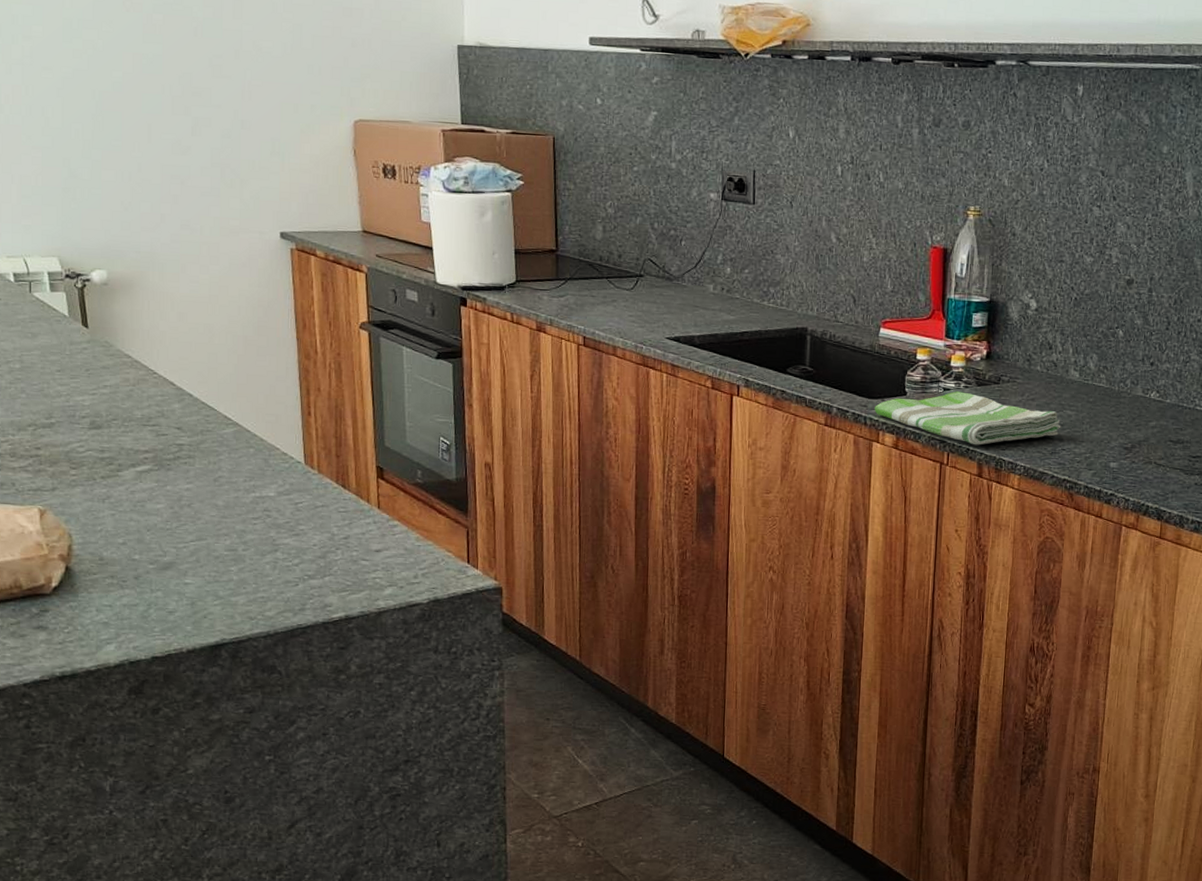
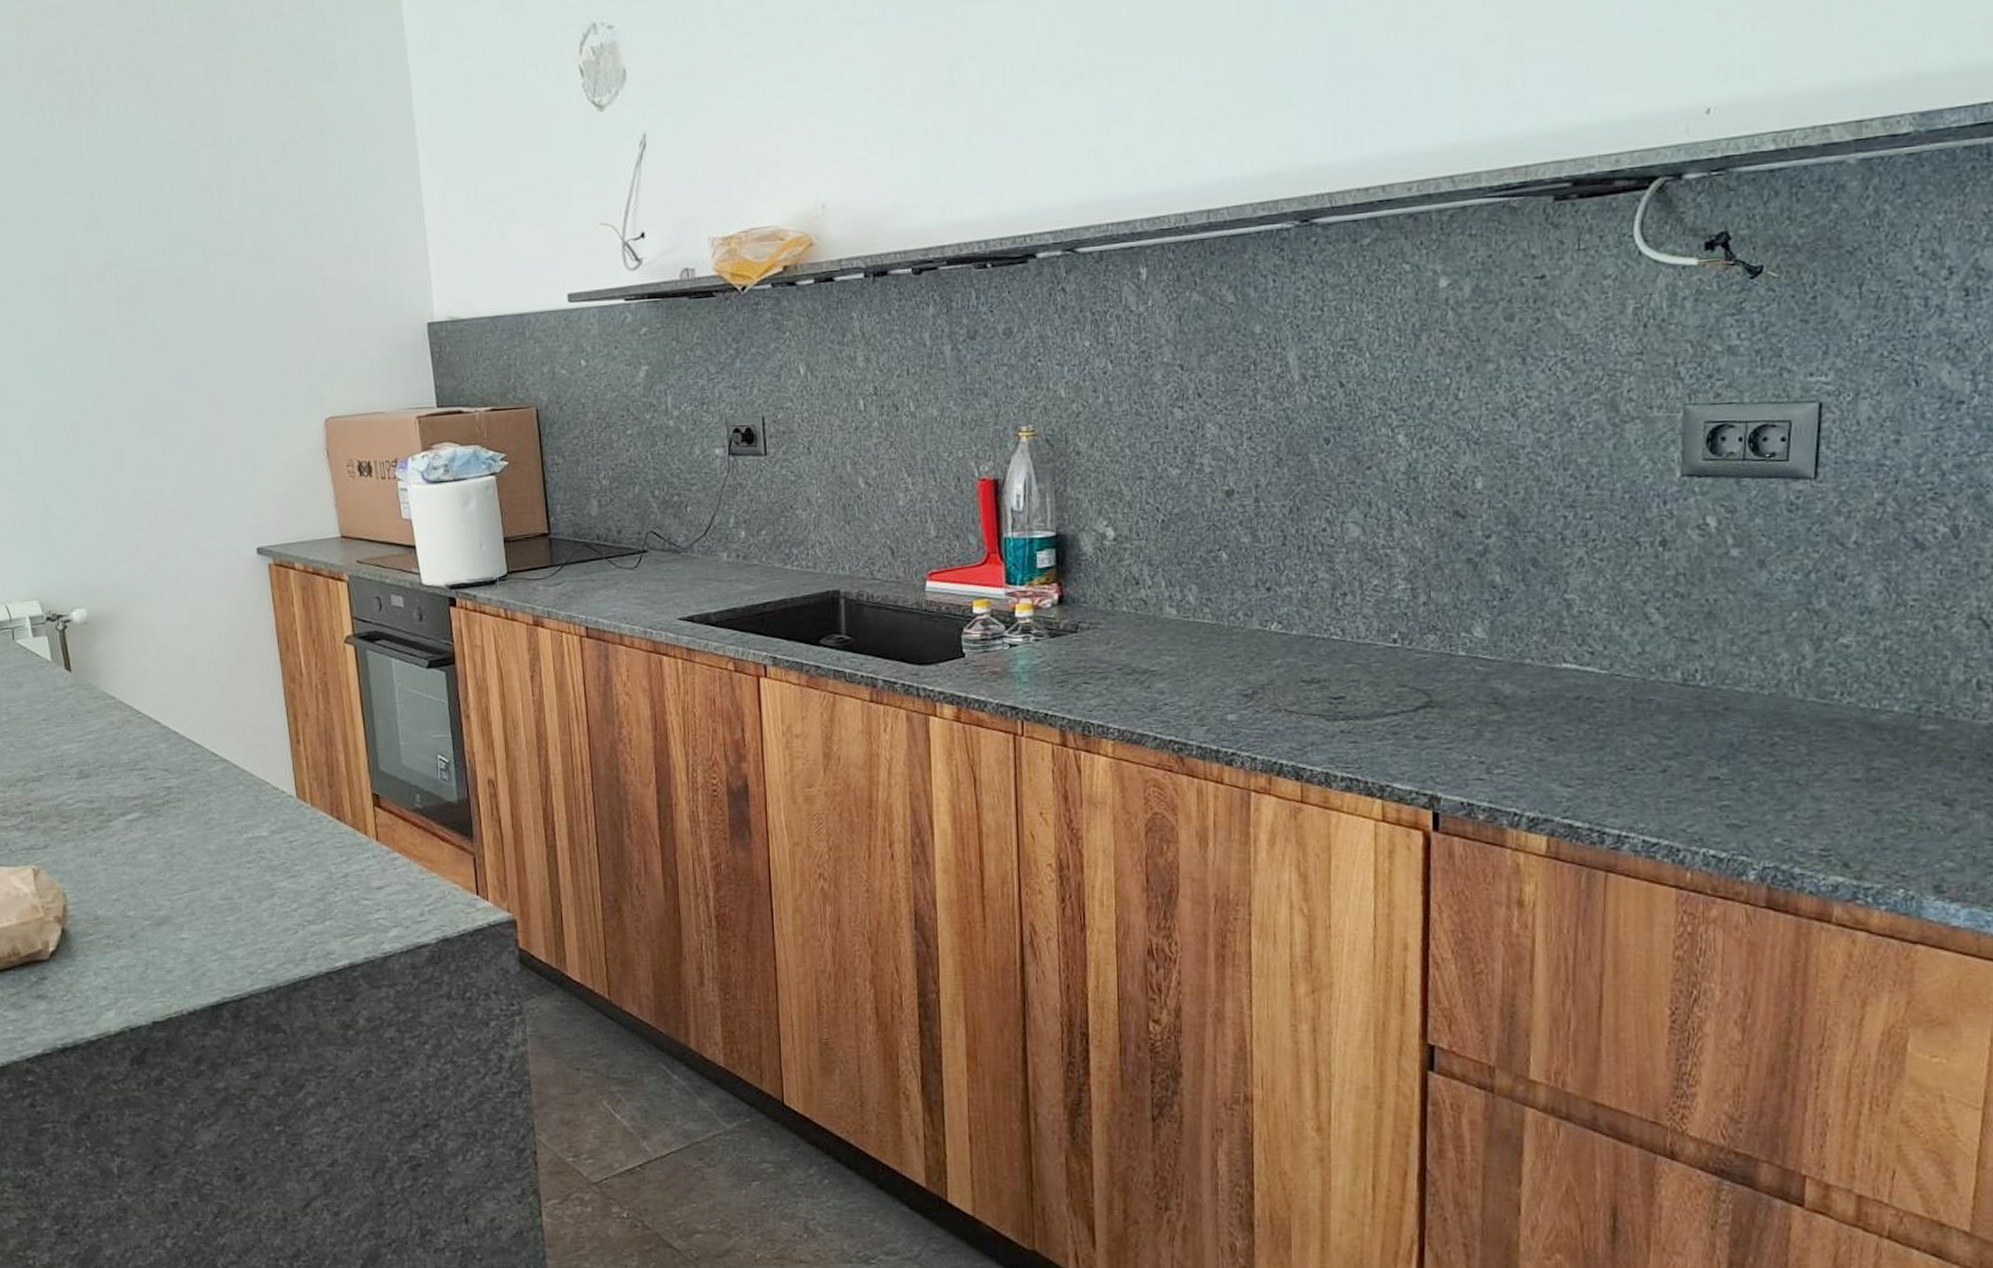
dish towel: present [874,391,1061,446] -> none [928,646,1160,709]

